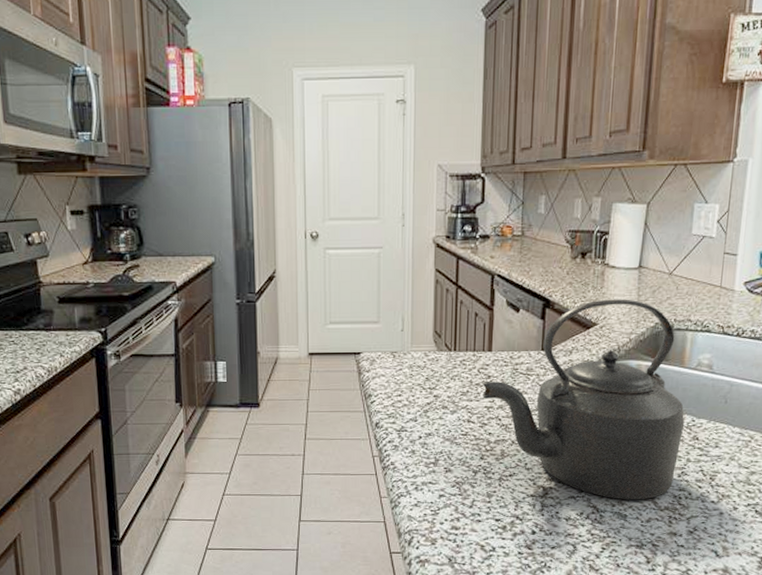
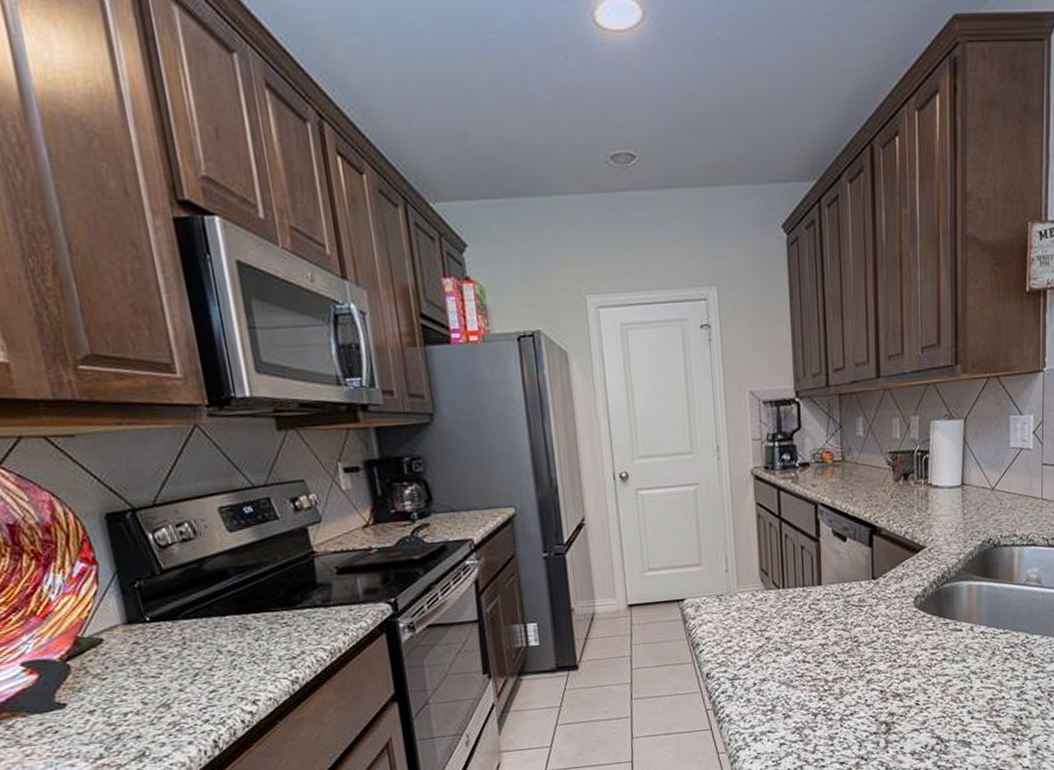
kettle: present [483,299,685,499] -> none [815,518,1019,727]

